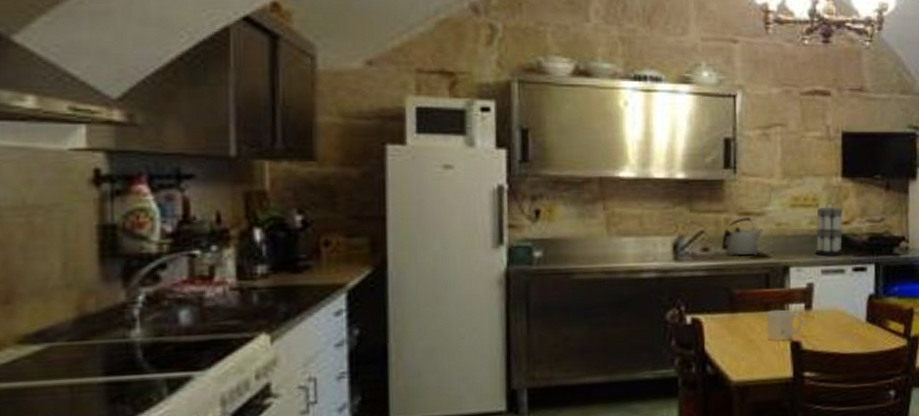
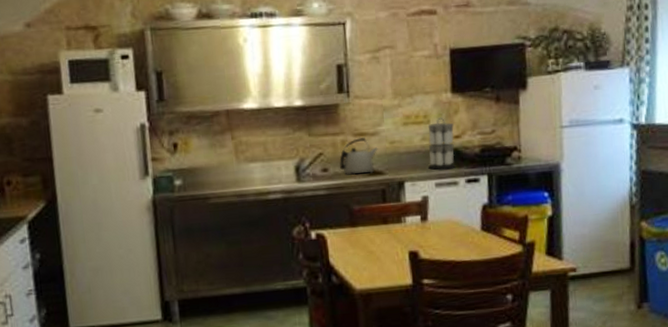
mug: present [765,309,803,342] -> none [384,222,420,252]

